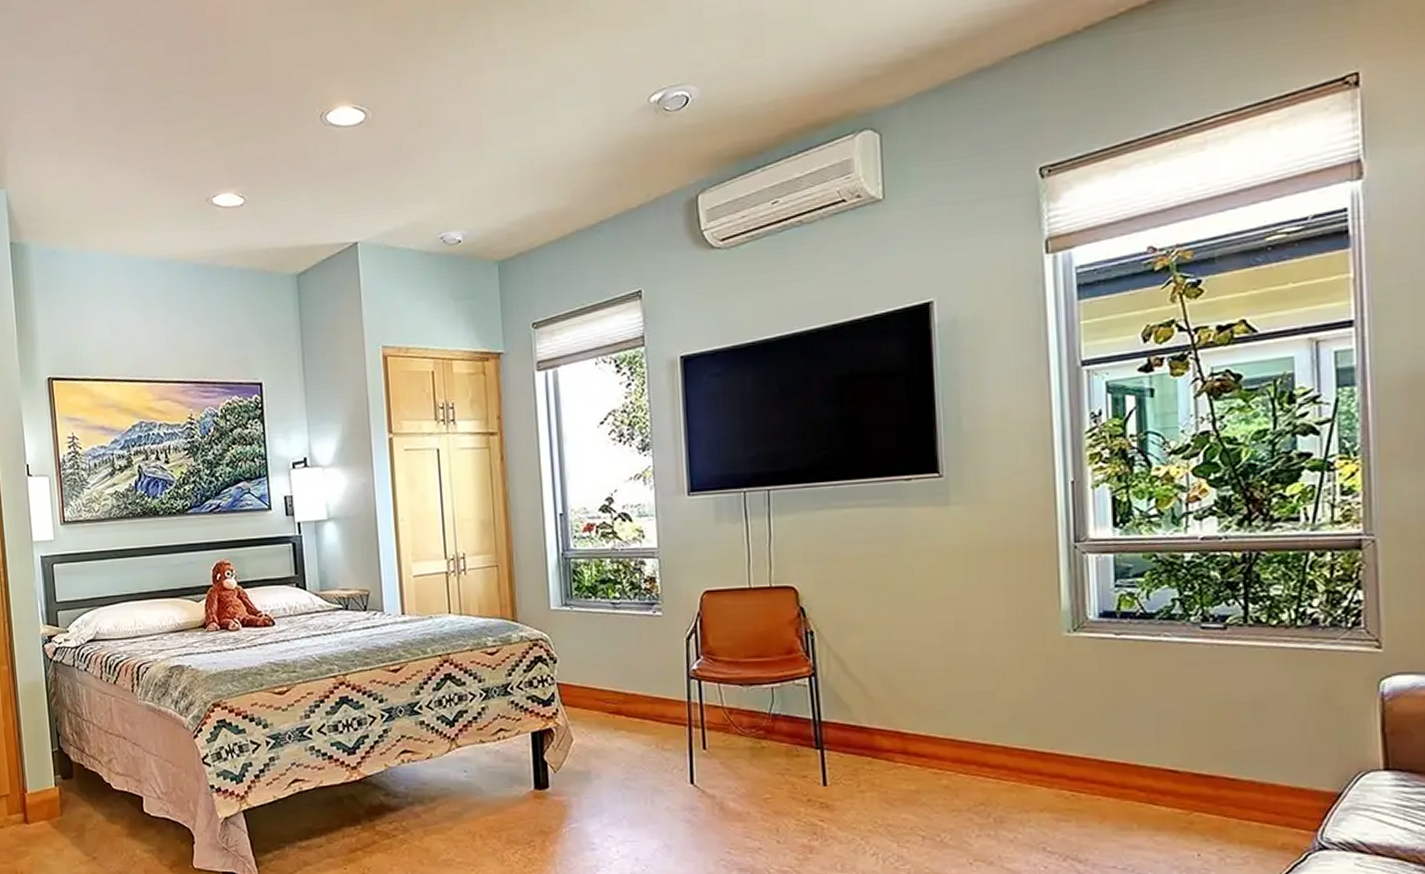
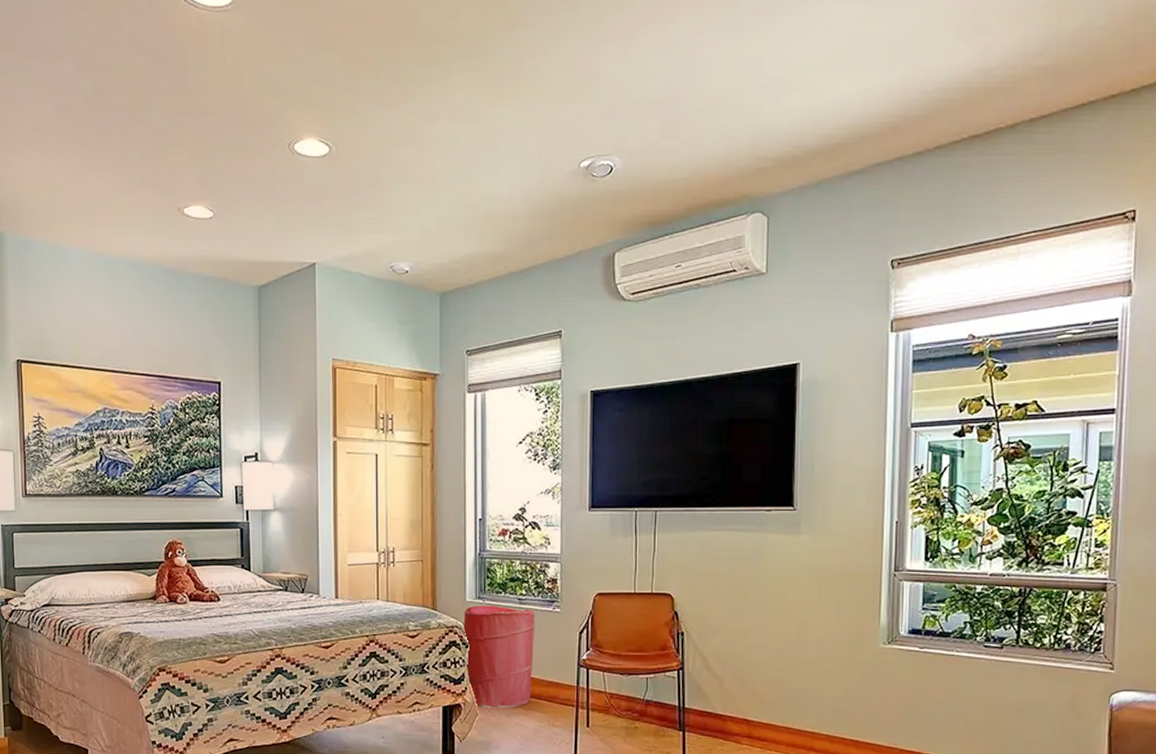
laundry hamper: none [549,612,634,733] -> present [464,605,535,709]

